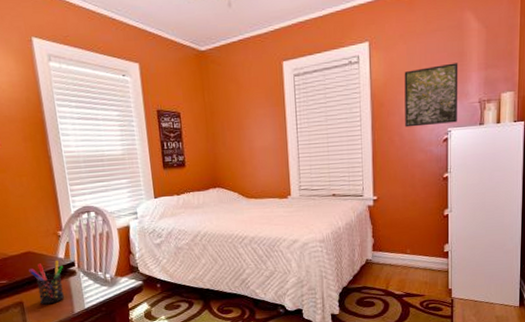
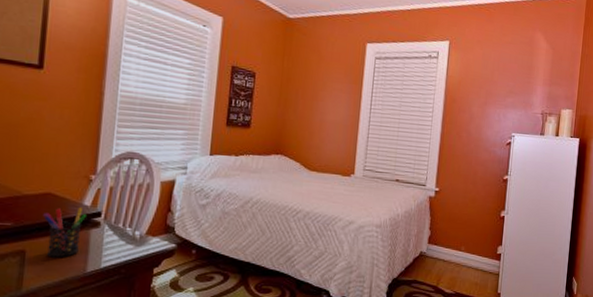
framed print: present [404,63,458,128] -> none [473,73,527,129]

